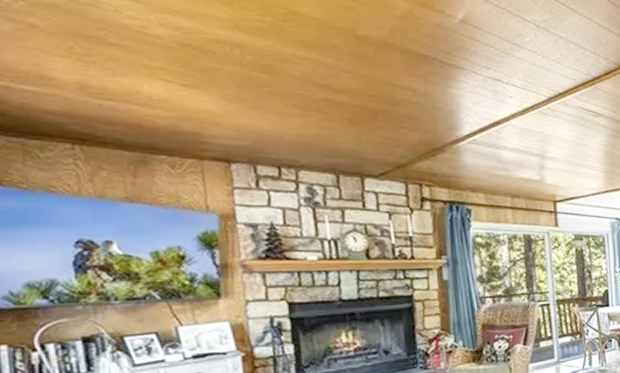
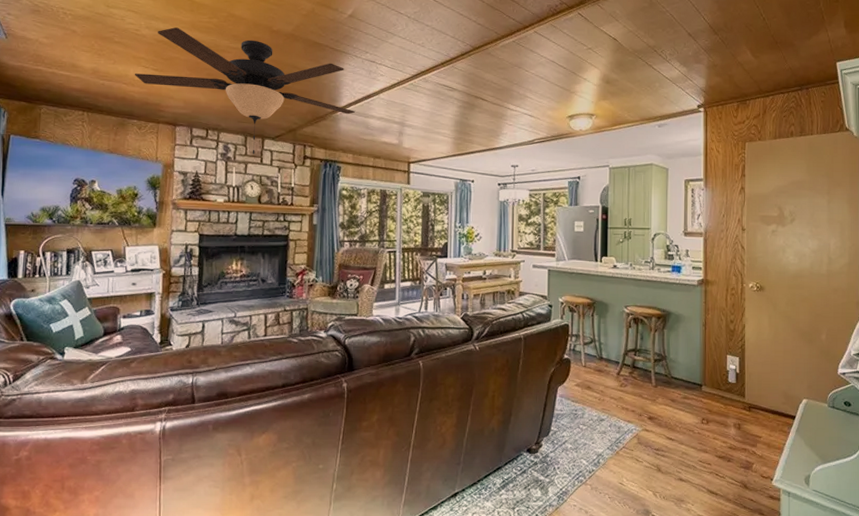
ceiling fan: none [150,26,482,198] -> present [134,27,355,155]

